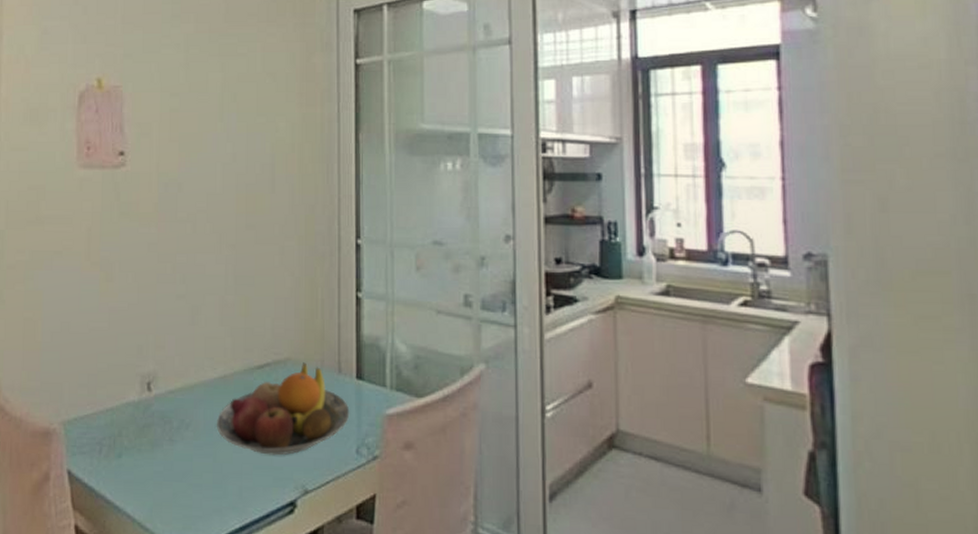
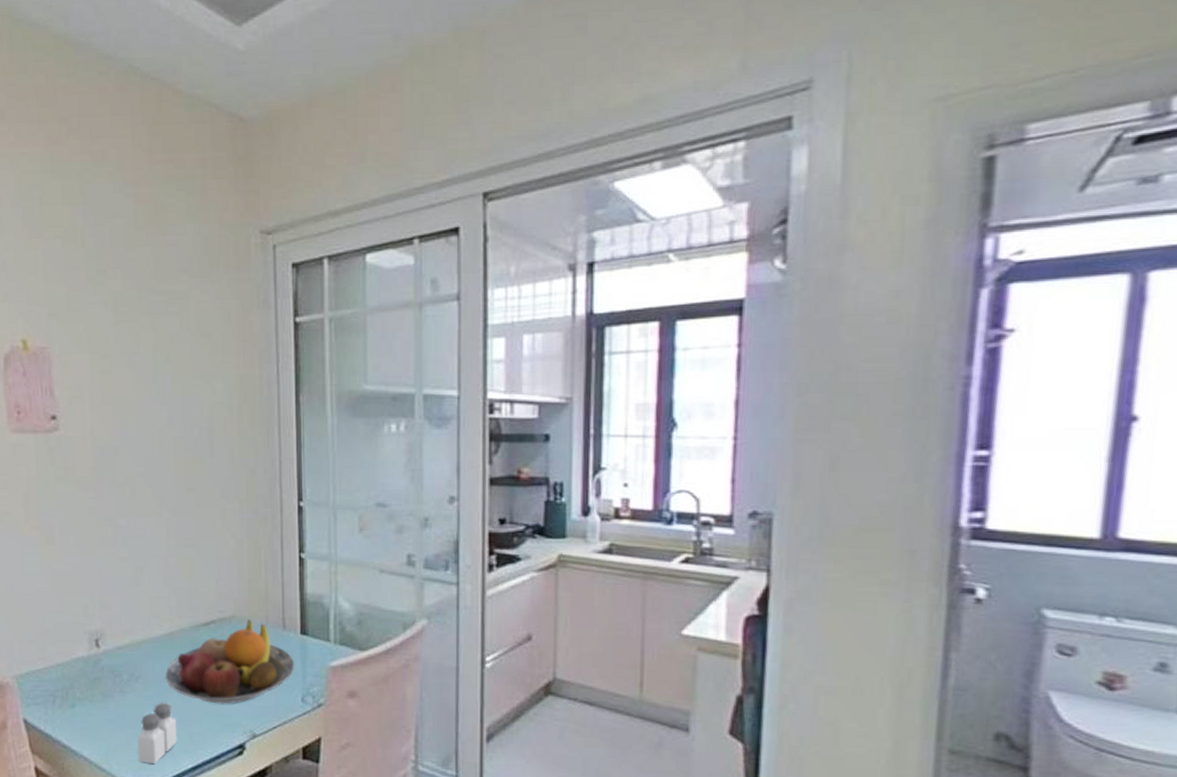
salt and pepper shaker: none [183,452,226,524] -> present [137,702,178,765]

